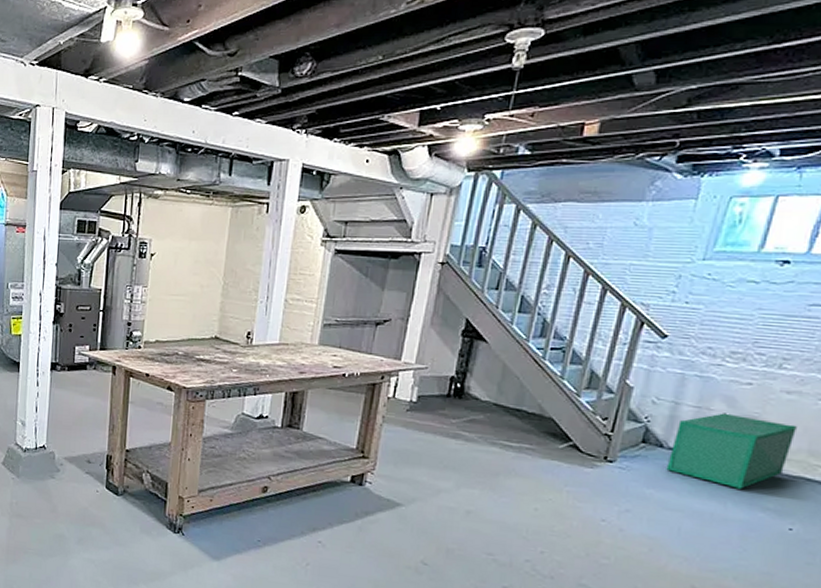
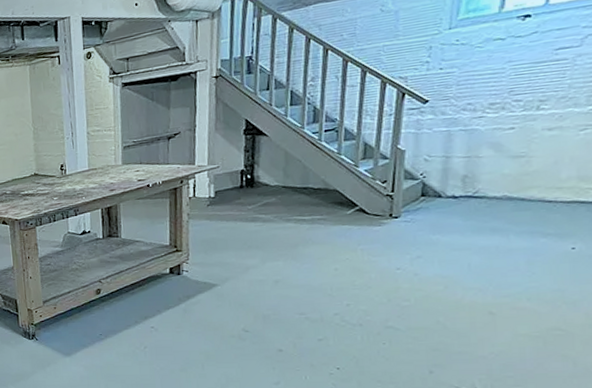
storage bin: present [666,413,797,489] -> none [447,156,563,222]

